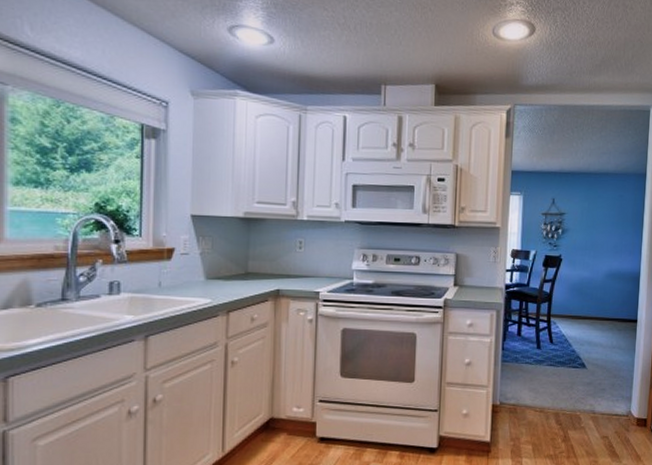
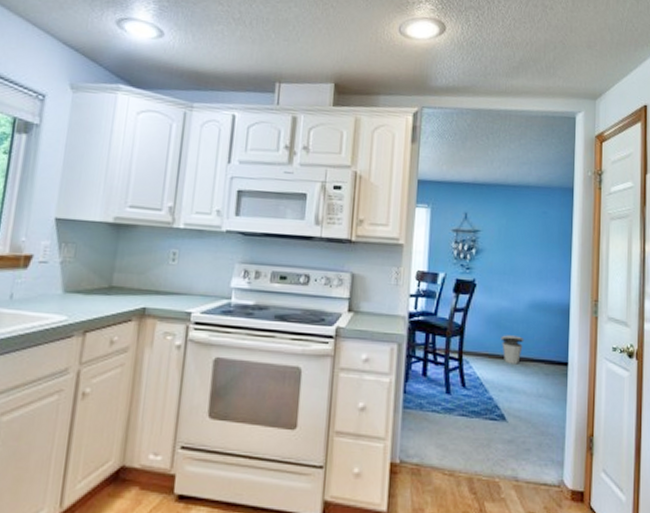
trash can: none [582,300,602,323] -> present [500,335,524,365]

